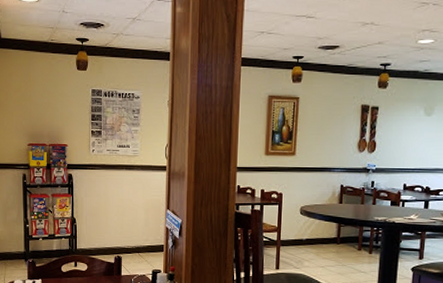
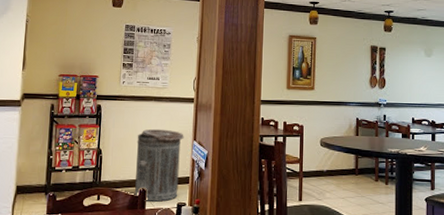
trash can: none [110,197,157,269] -> present [135,129,184,202]

